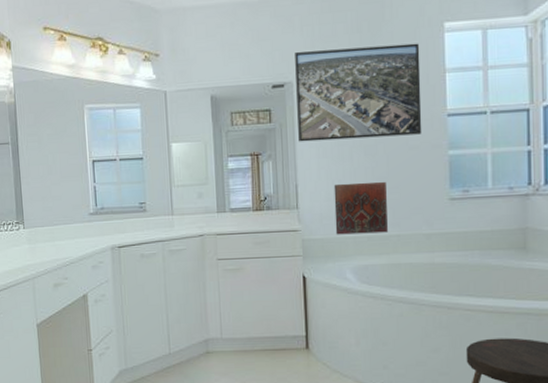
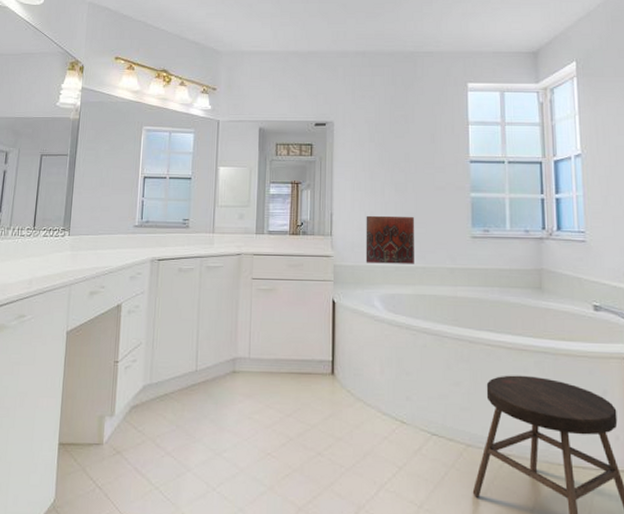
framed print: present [295,43,422,142] -> none [336,97,448,177]

